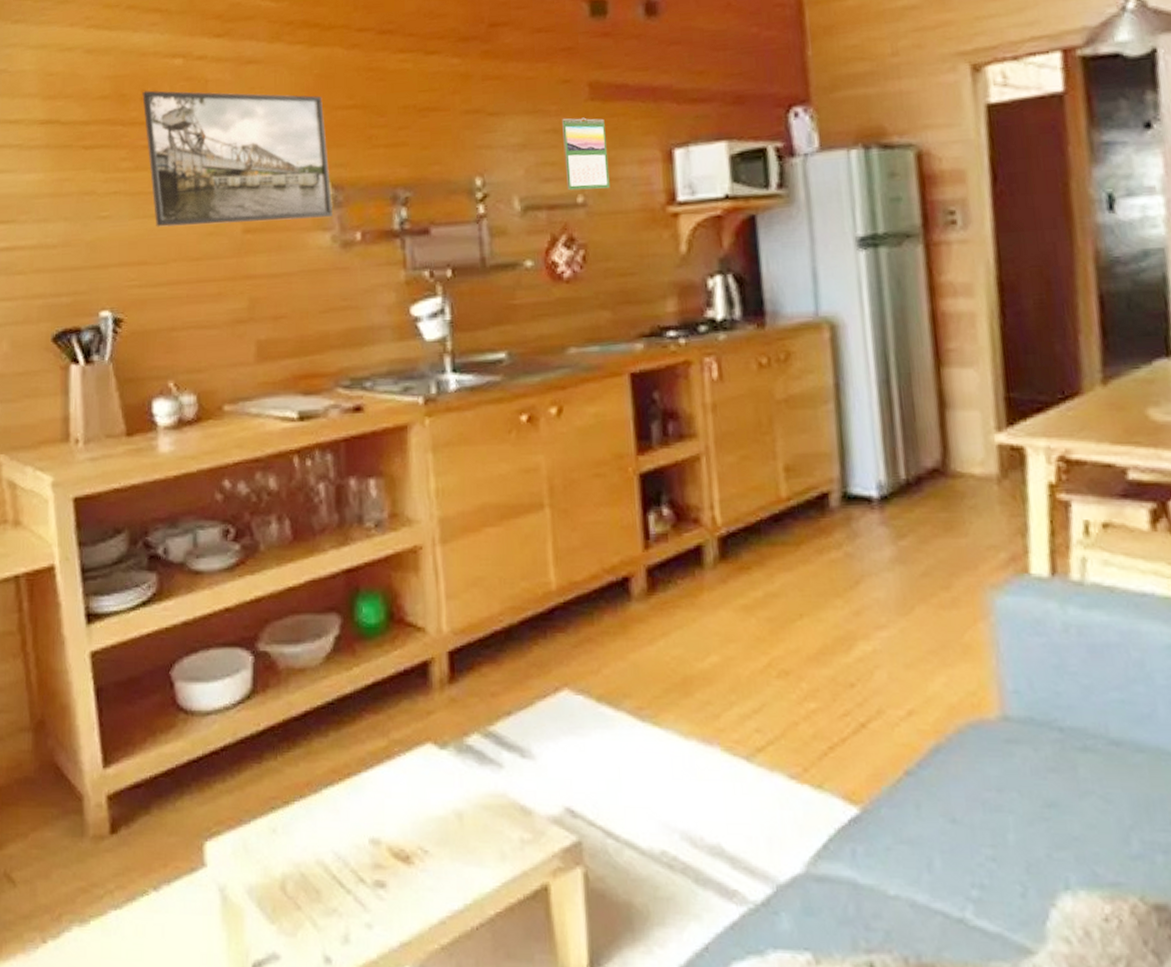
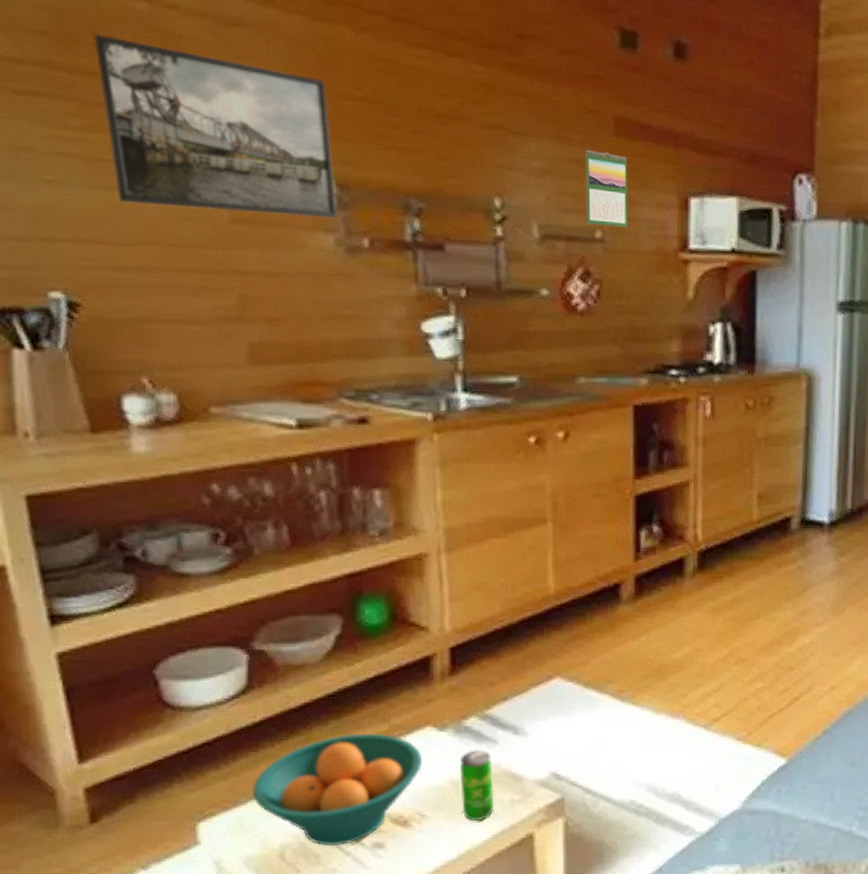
fruit bowl: none [256,748,423,881] -> present [253,733,422,847]
beverage can: none [462,774,503,862] -> present [459,750,494,821]

